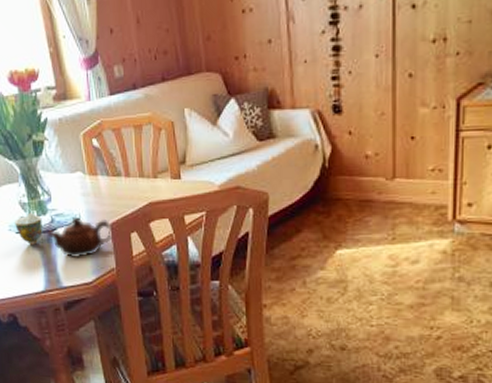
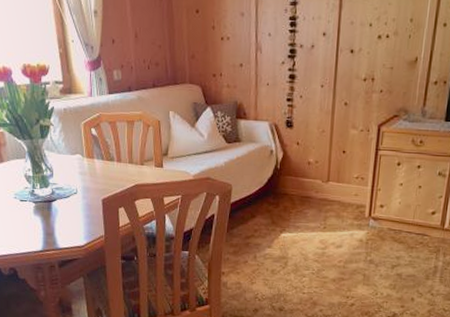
teacup: present [15,212,43,245] -> none [20,184,44,212]
teapot: present [48,217,114,259] -> none [48,191,105,226]

